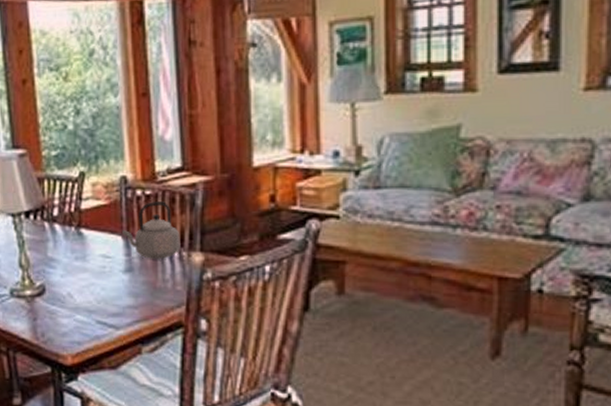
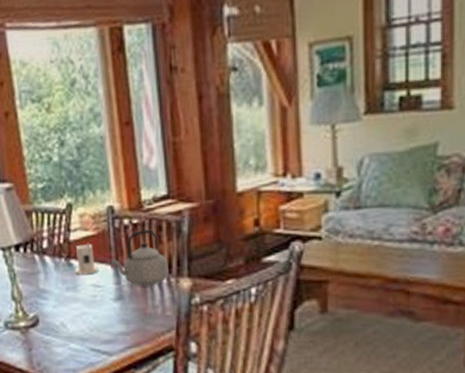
candle: none [84,211,109,244] -> present [74,242,99,275]

